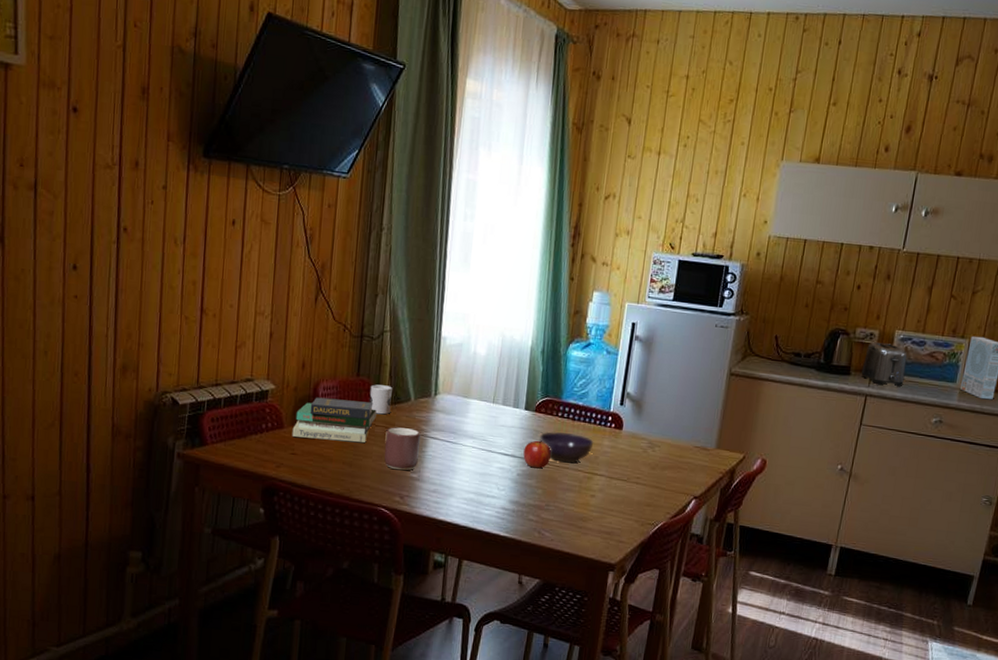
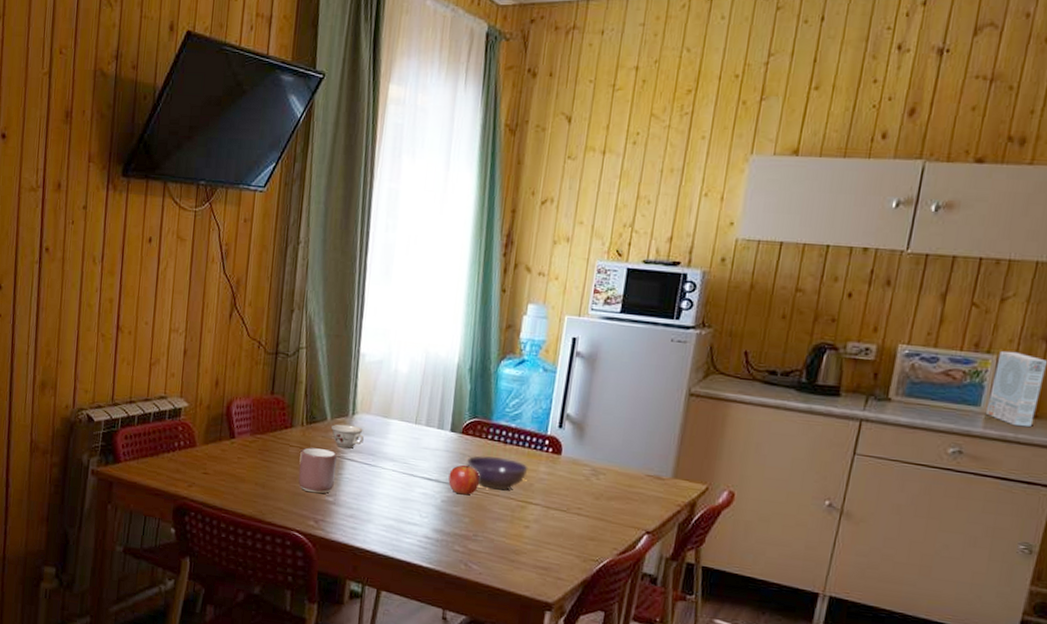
books: present [292,397,377,444] -> none [204,415,291,464]
mug: present [369,384,392,415] -> none [283,403,308,435]
teacup: none [414,404,446,427] -> present [330,424,364,449]
toaster: present [861,342,908,386] -> none [854,358,915,410]

